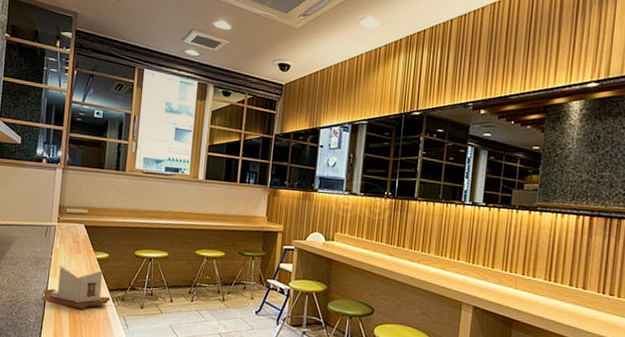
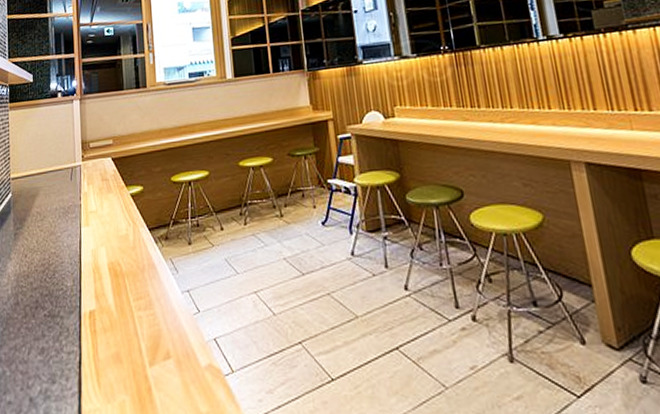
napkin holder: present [41,266,111,309] -> none [76,208,153,260]

